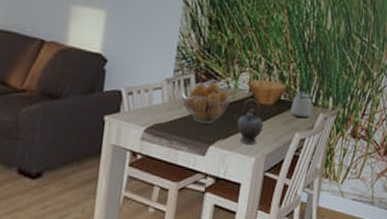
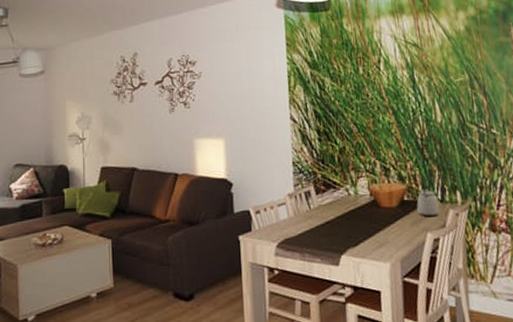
fruit basket: present [181,83,233,124] -> none [304,192,355,234]
teapot: present [233,98,264,144] -> none [359,203,392,250]

